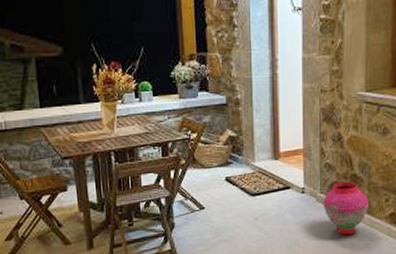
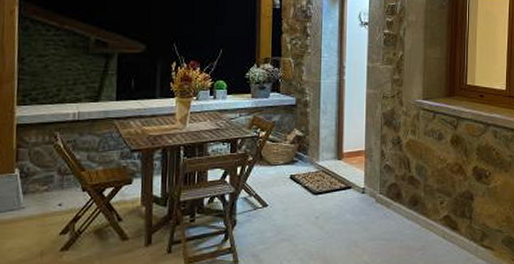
lantern: present [323,181,368,235] -> none [381,183,424,237]

